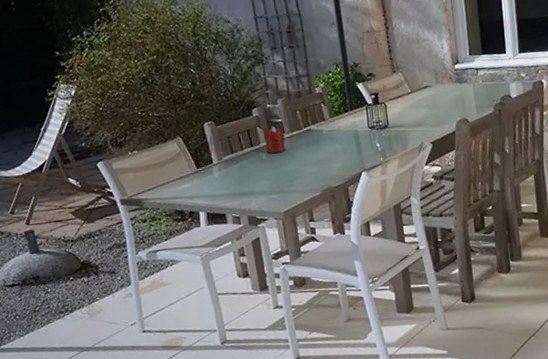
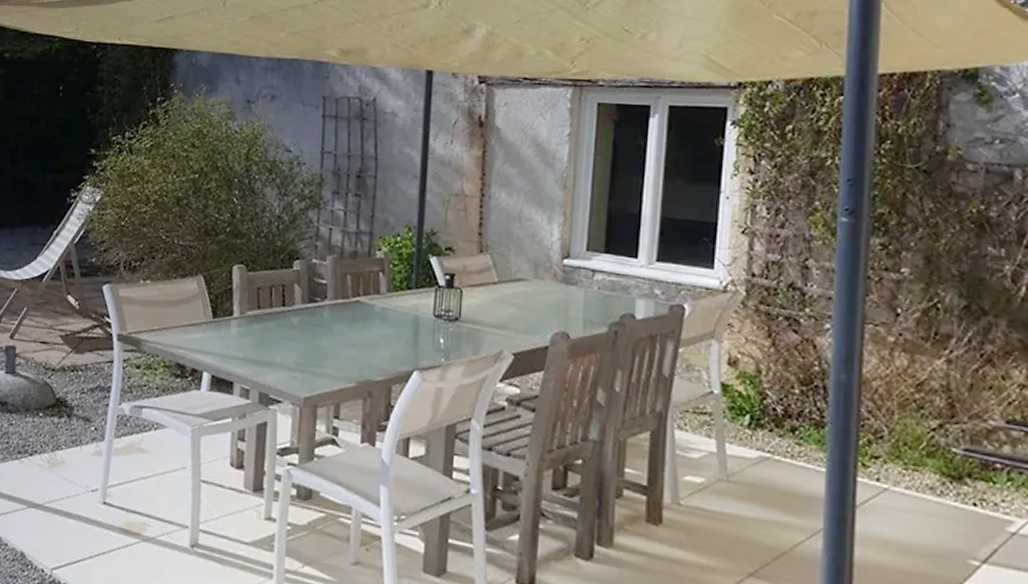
candle: present [264,125,285,153] -> none [300,286,326,321]

